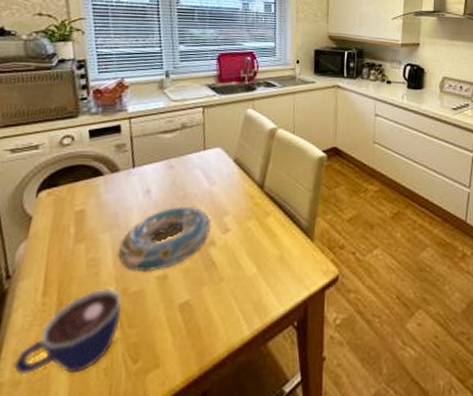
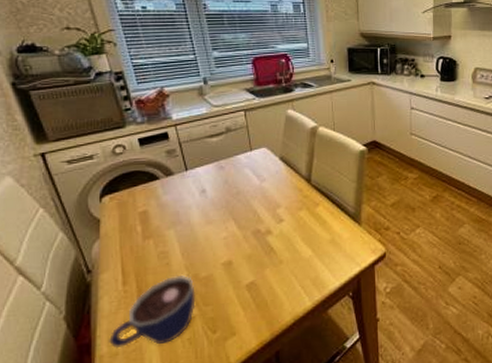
decorative bowl: present [118,205,212,273] -> none [184,201,266,261]

